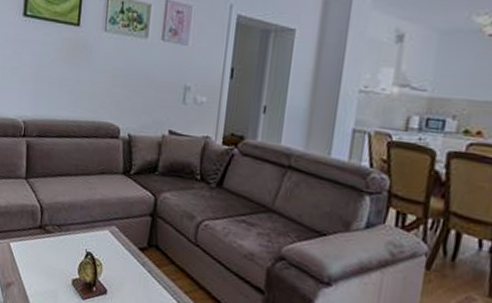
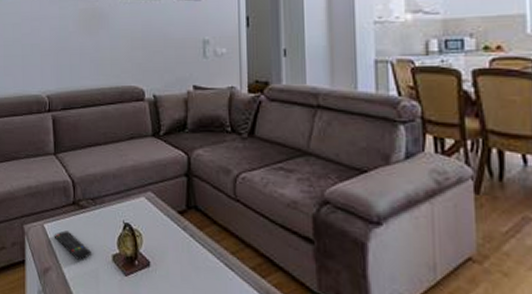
remote control: none [18,251,53,280] -> present [54,230,91,260]

